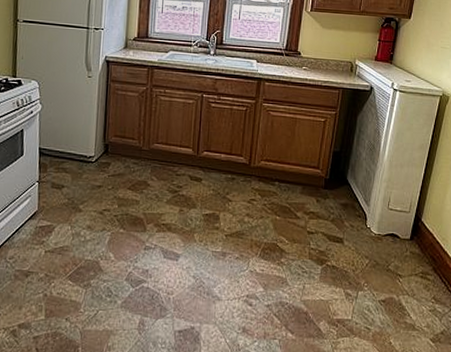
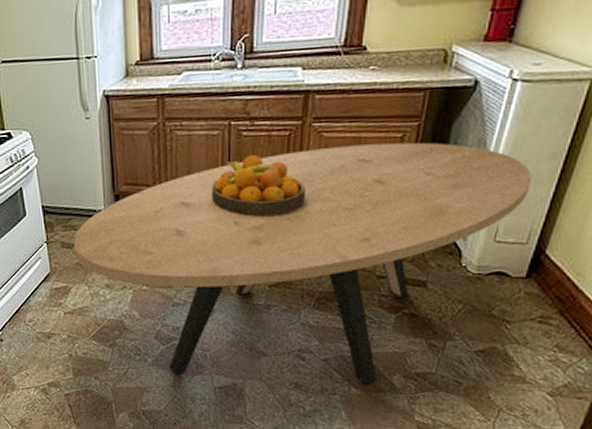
dining table: none [62,123,409,330] -> present [73,142,532,384]
fruit bowl: none [184,123,257,175] -> present [211,155,307,217]

